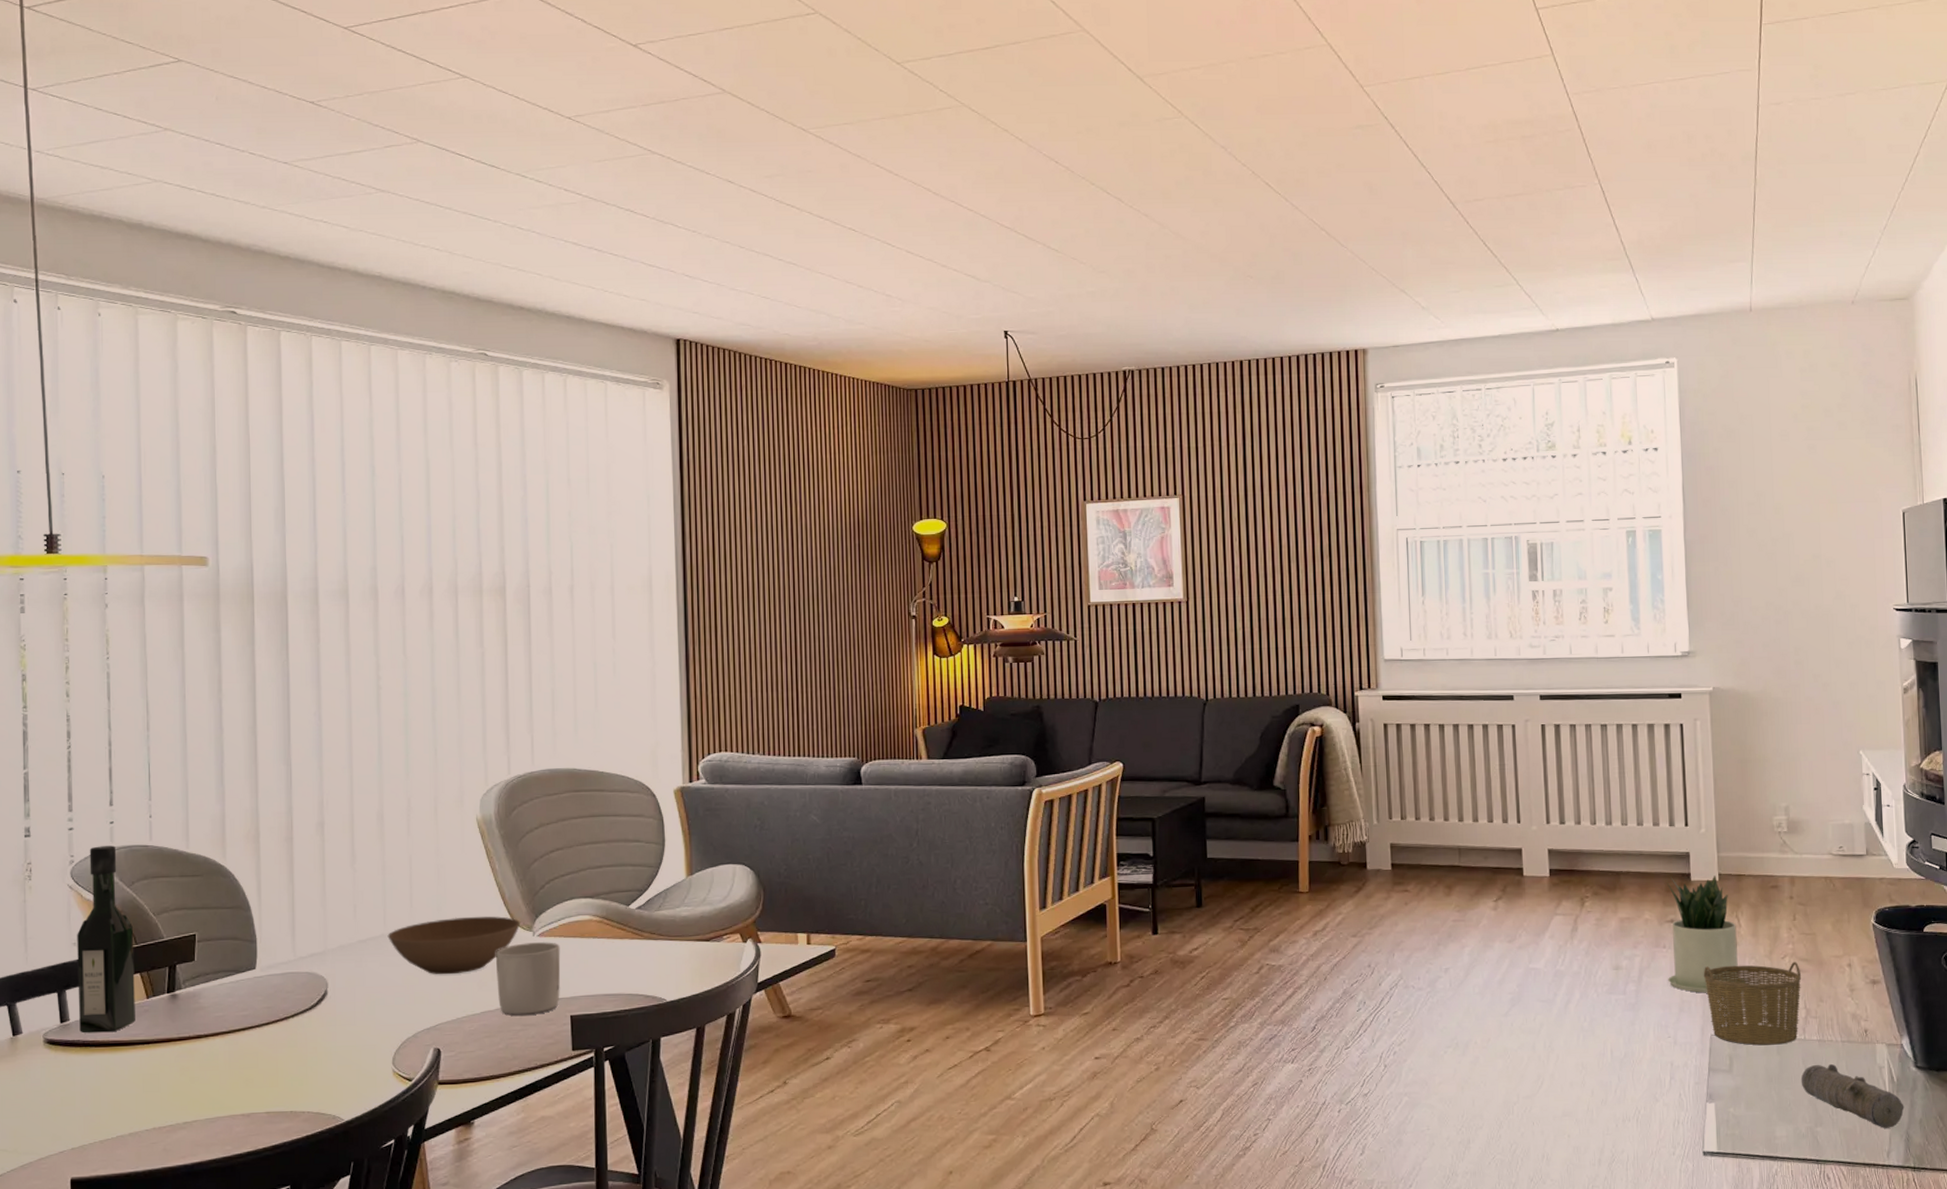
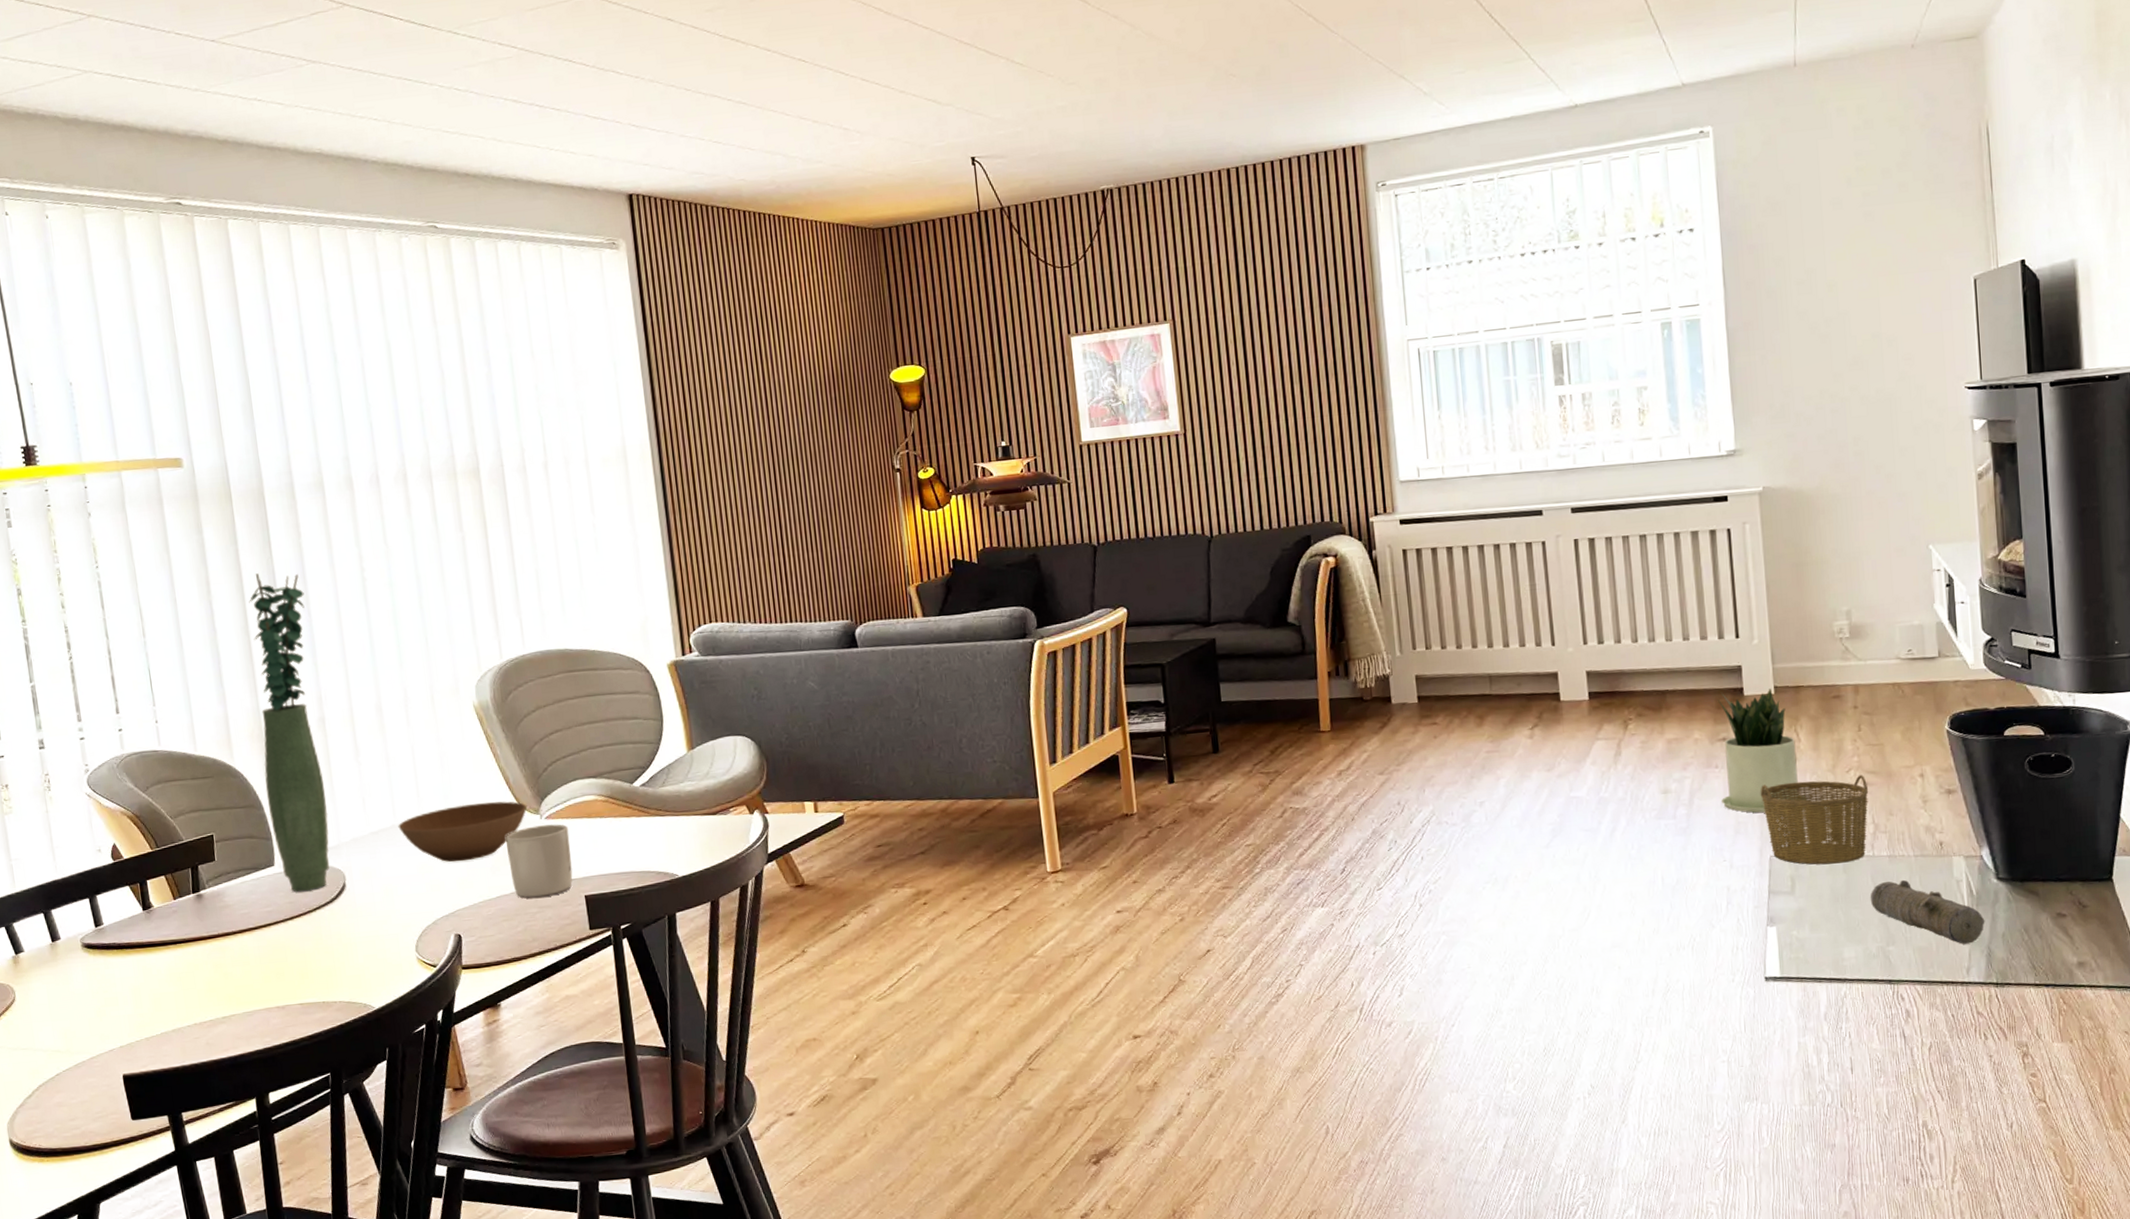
bottle: present [77,845,135,1034] -> none [100,752,166,937]
vase: none [255,675,317,997] -> present [249,573,330,892]

